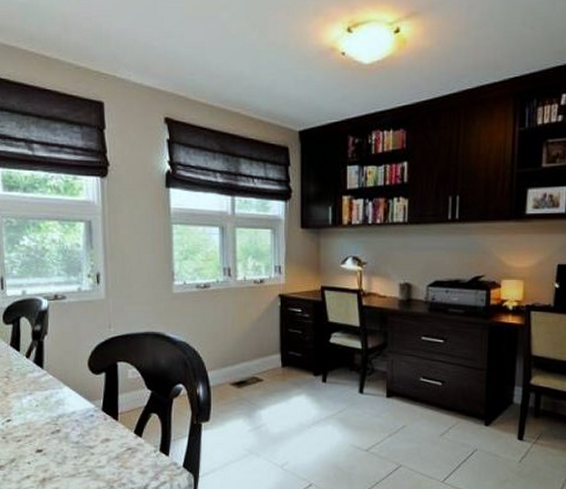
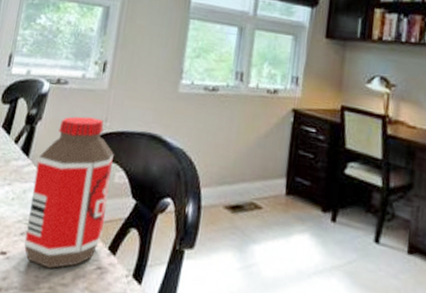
bottle: none [52,326,127,457] -> present [24,116,114,269]

